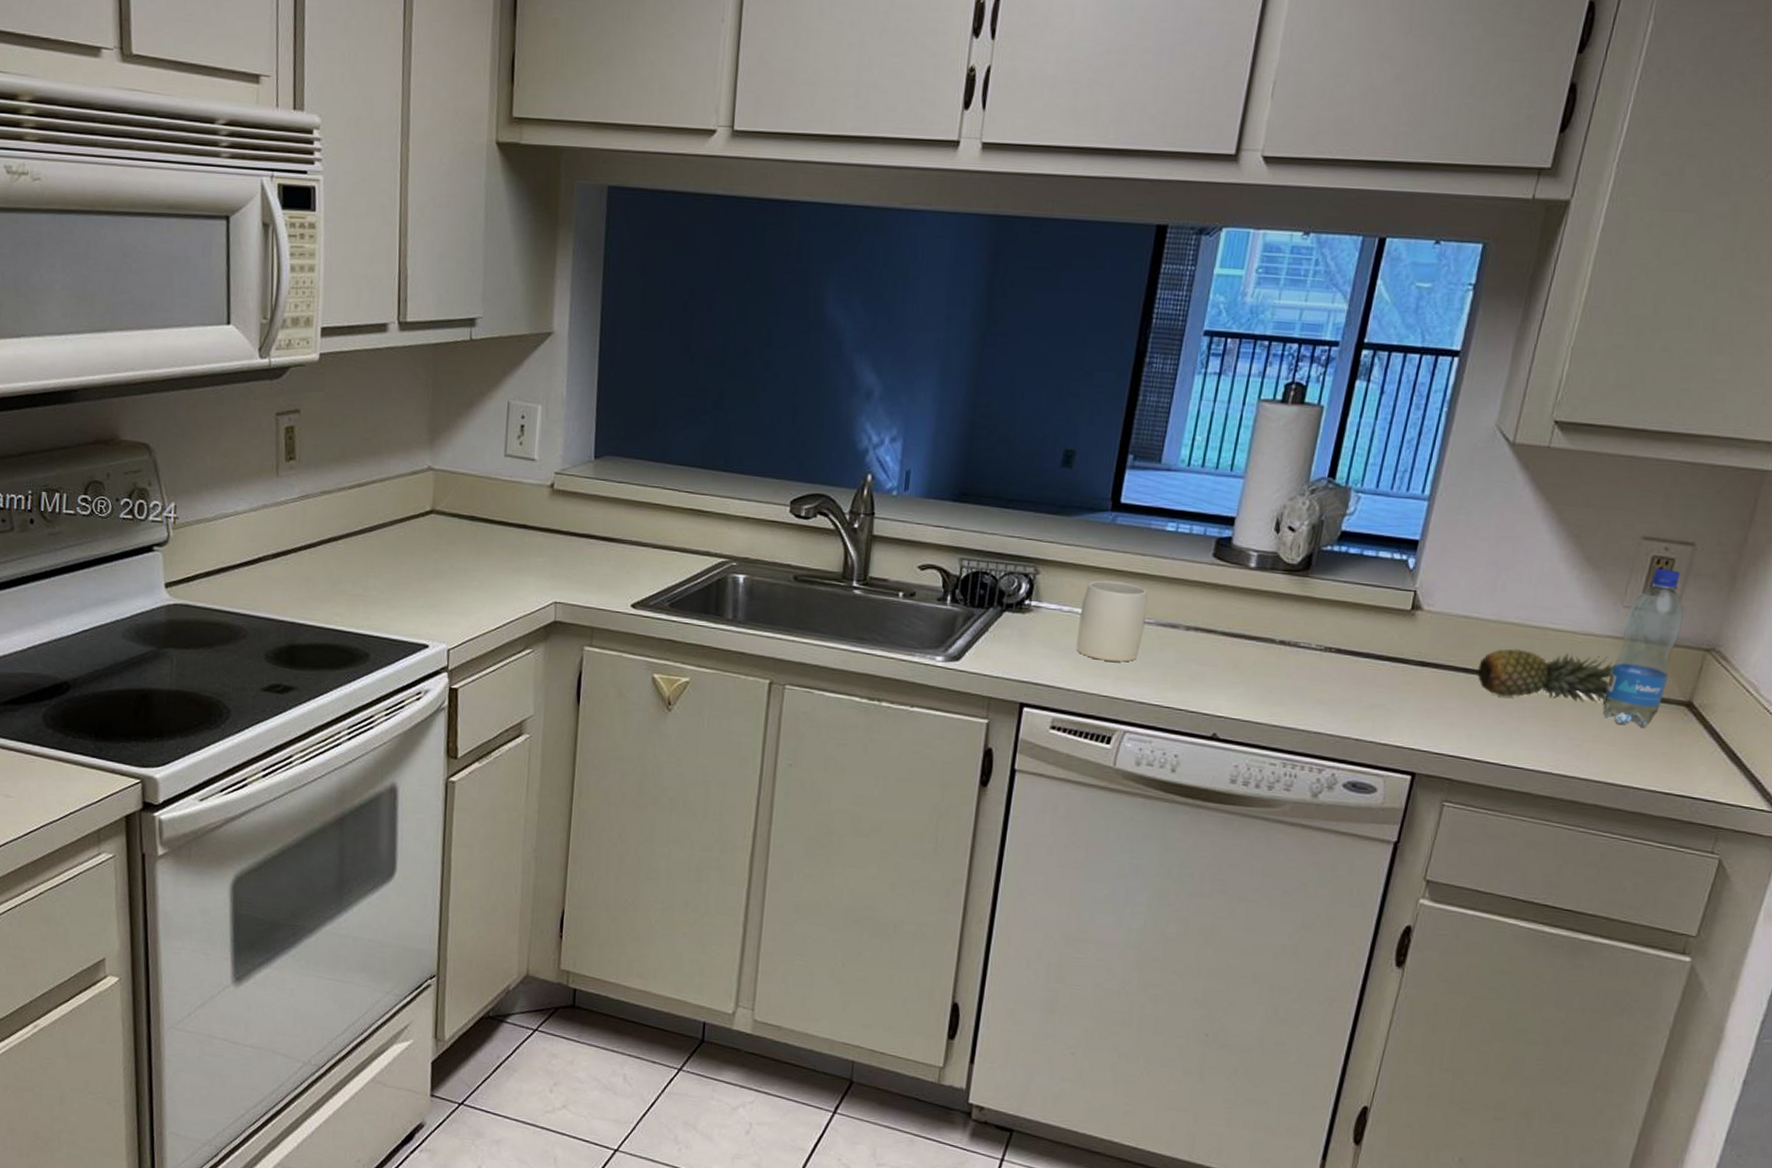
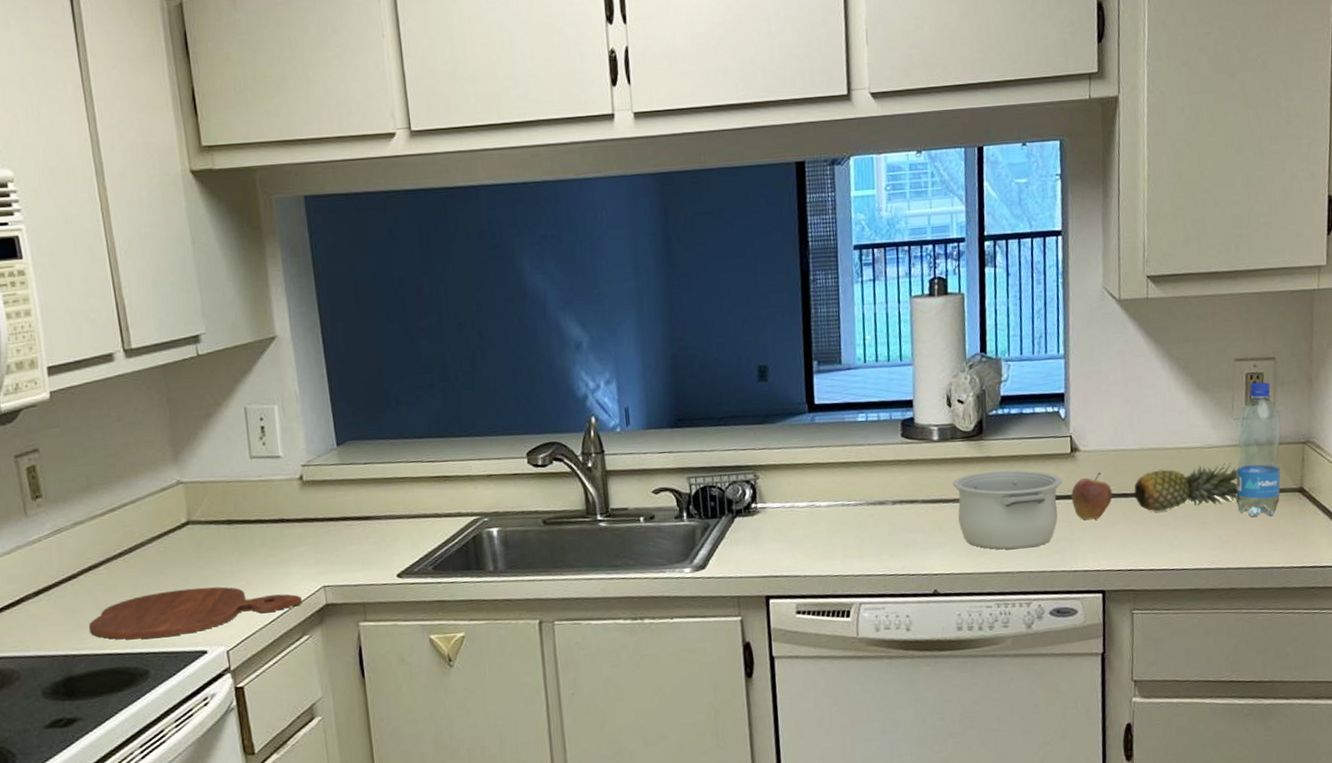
cutting board: none [319,577,532,625] -> present [89,586,303,640]
mug: present [1076,580,1148,662] -> none [800,472,858,545]
cooking pot: none [1258,612,1393,709] -> present [953,470,1062,550]
fruit: none [1399,638,1451,691] -> present [1070,472,1113,520]

